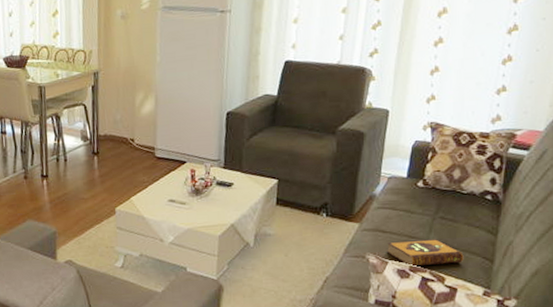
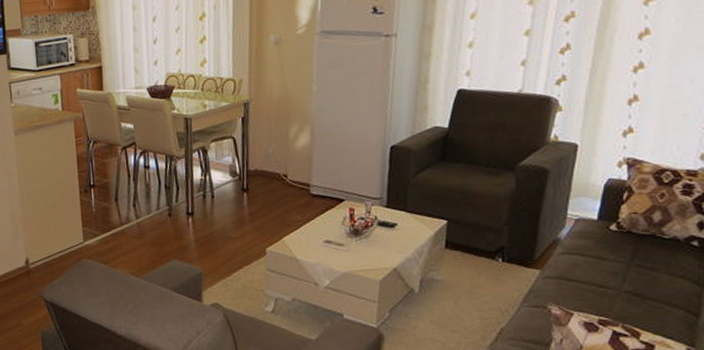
hardback book: present [386,239,464,267] -> none [571,289,664,320]

